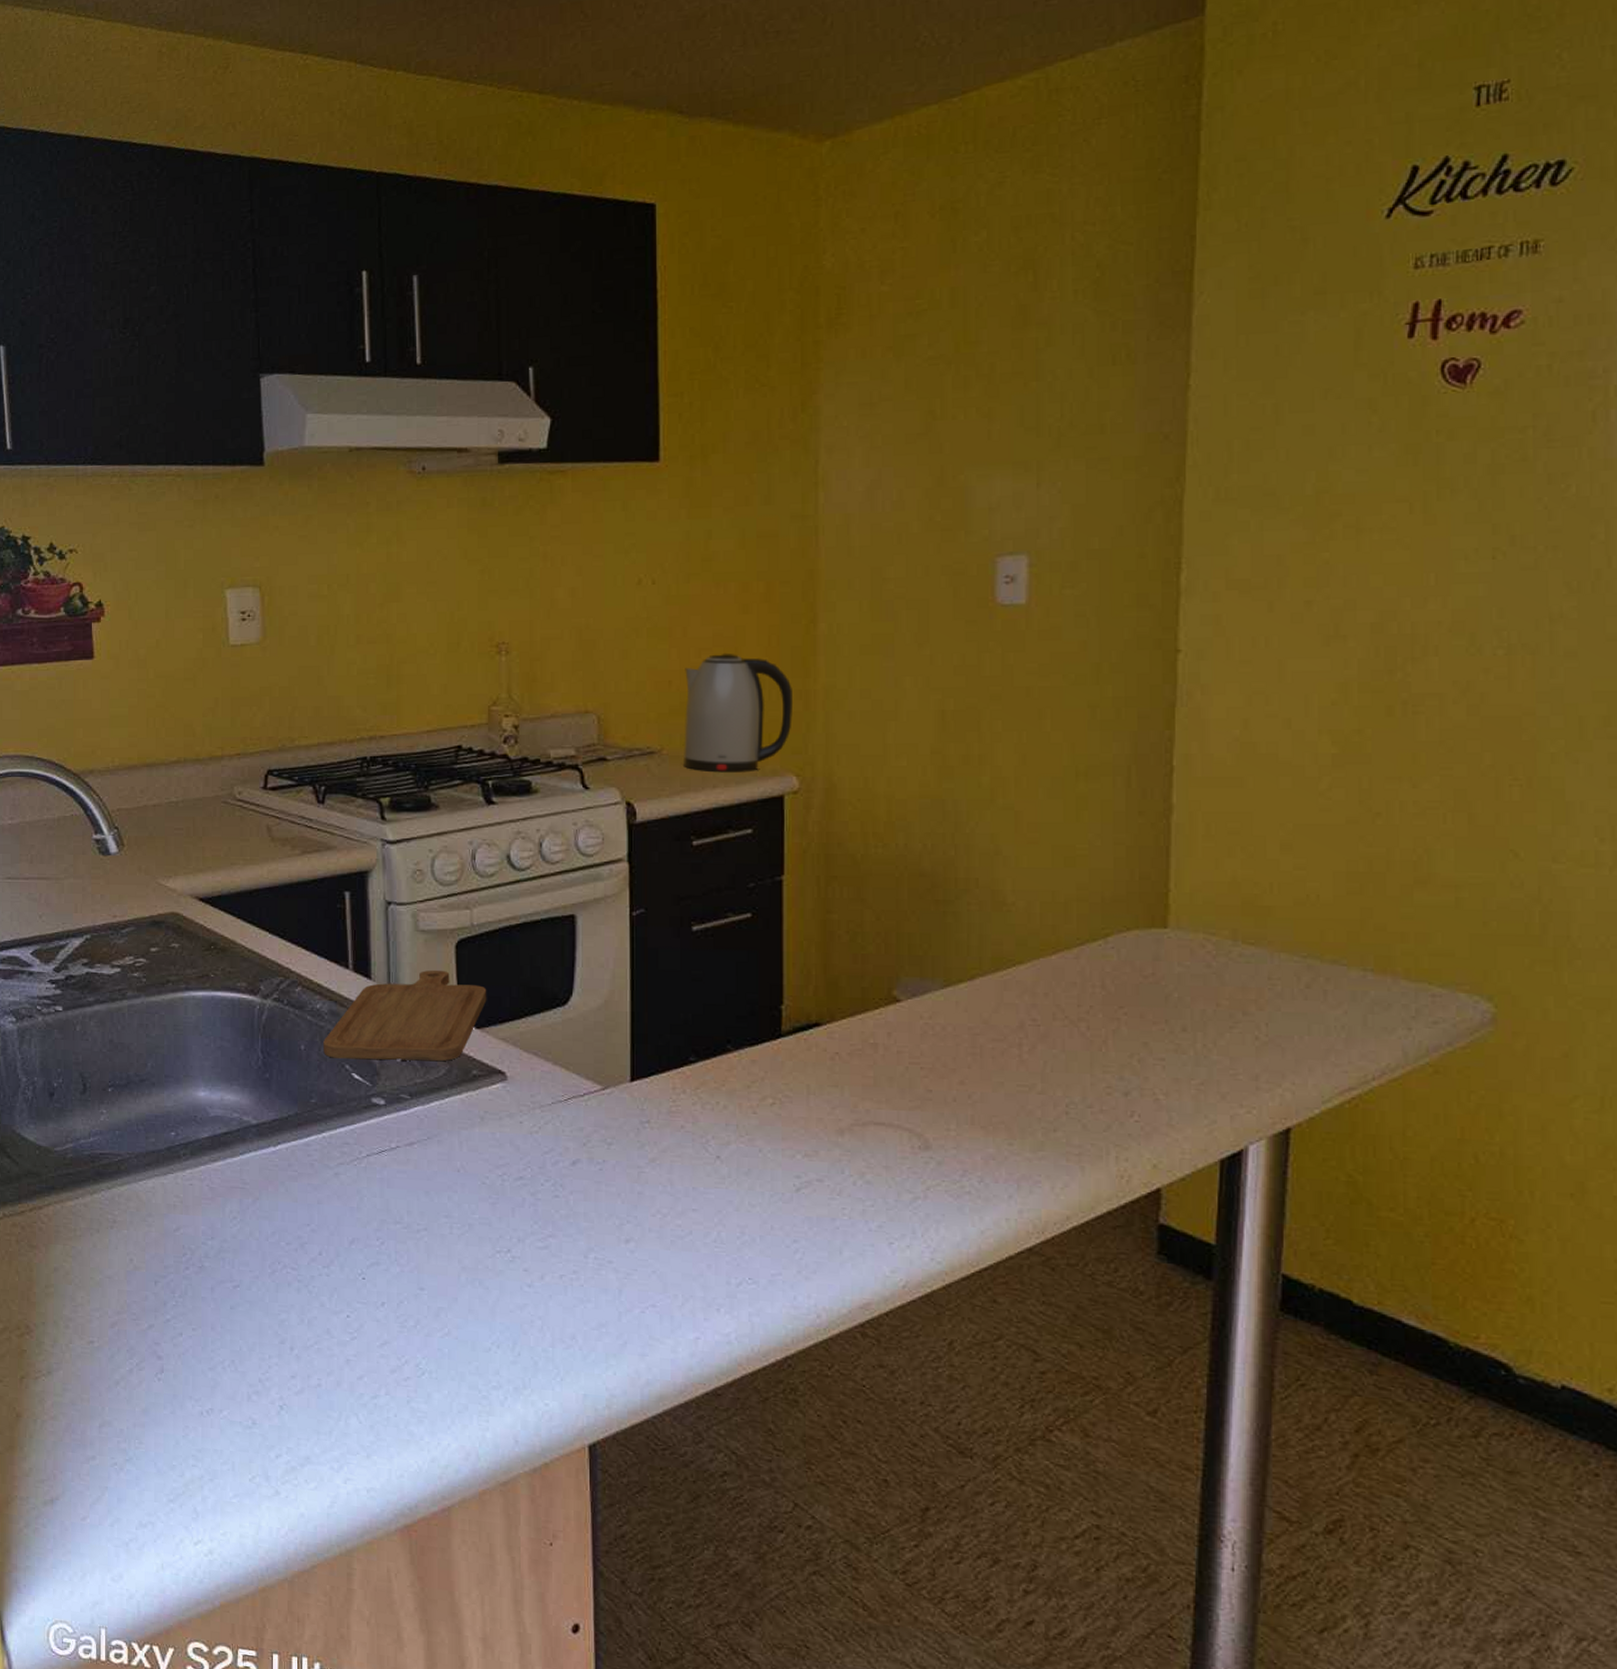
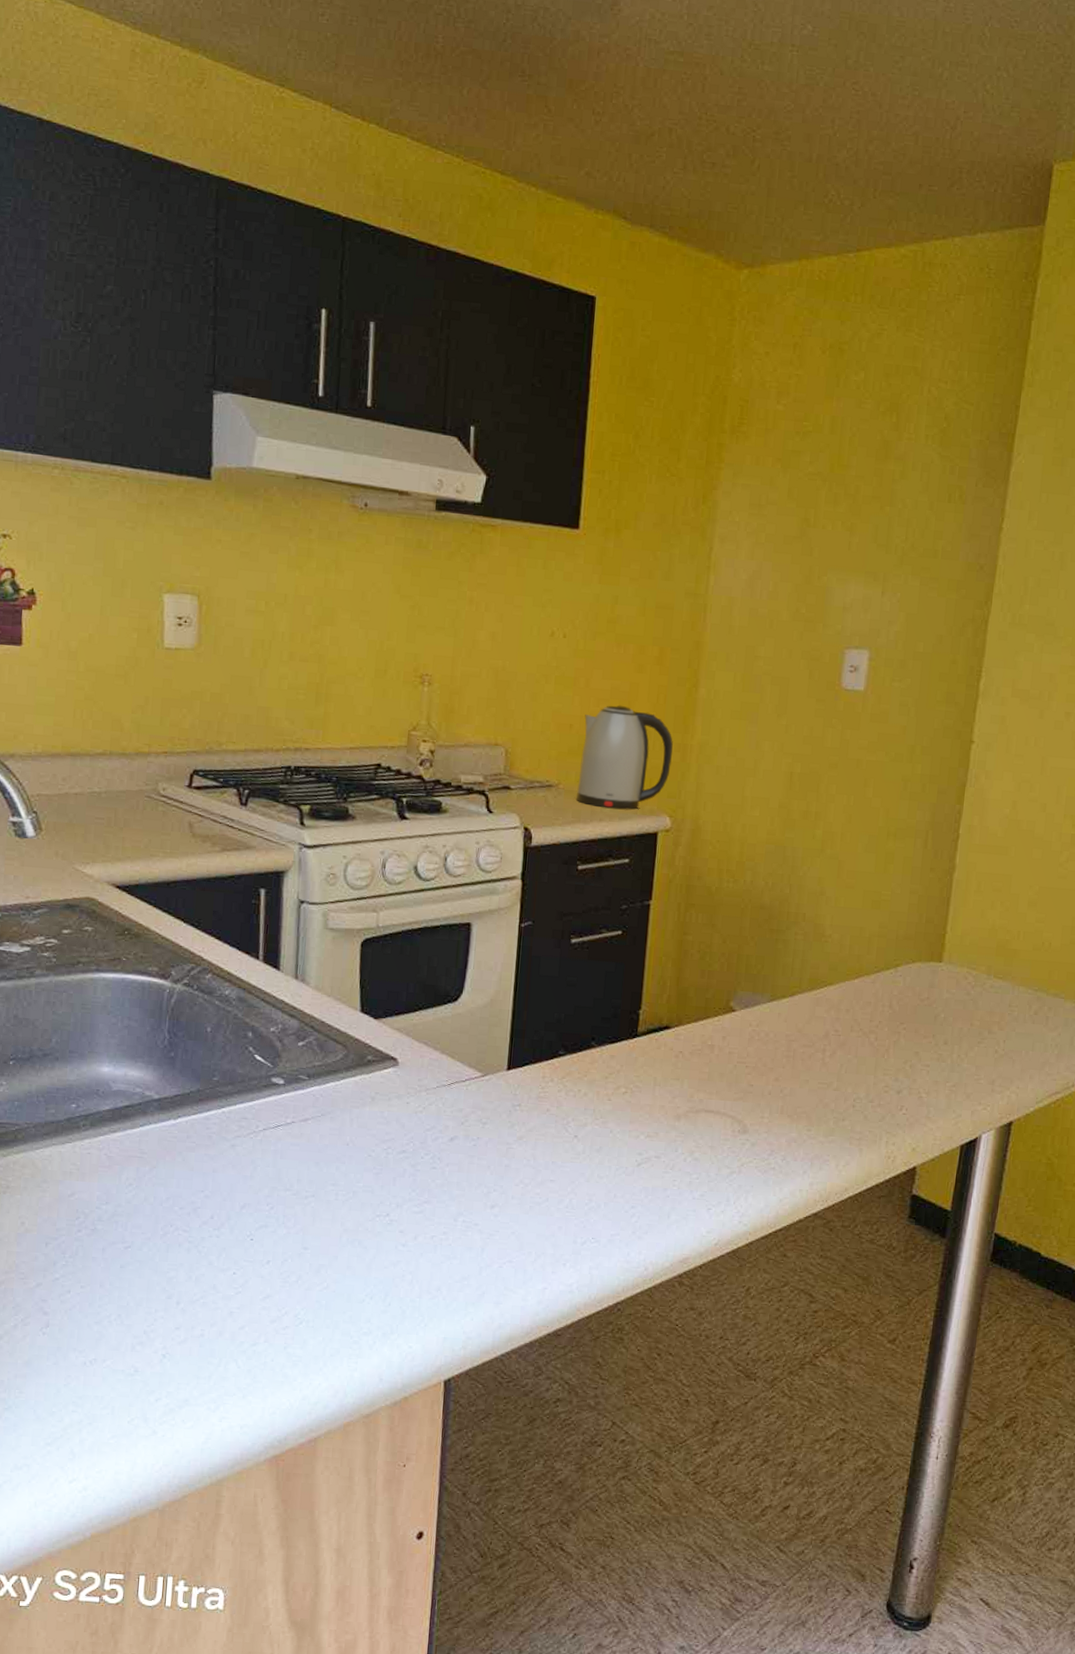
chopping board: present [323,969,487,1062] -> none [229,964,387,1047]

